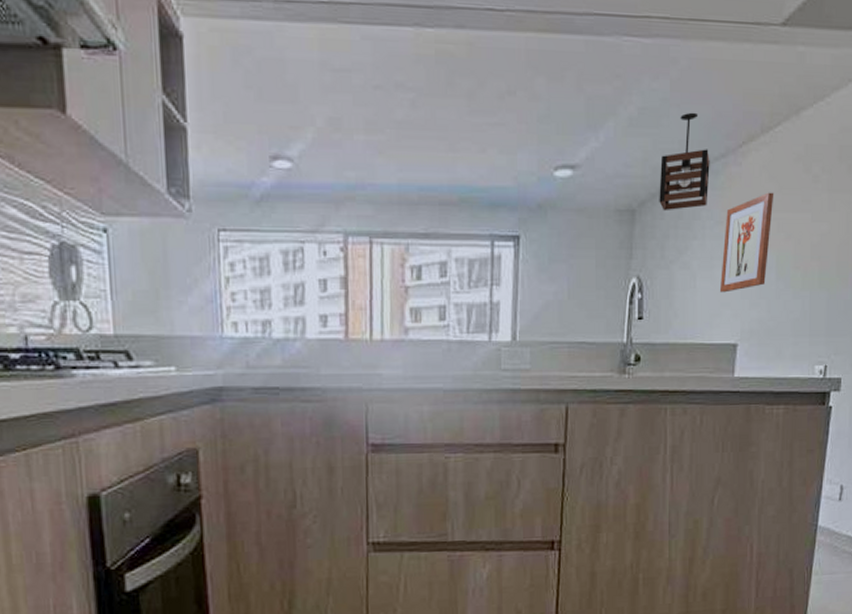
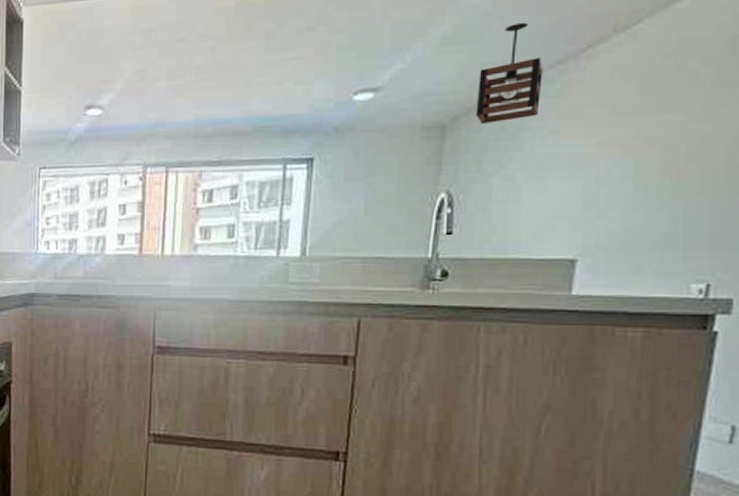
wall art: present [719,192,774,293] -> none [552,95,632,205]

